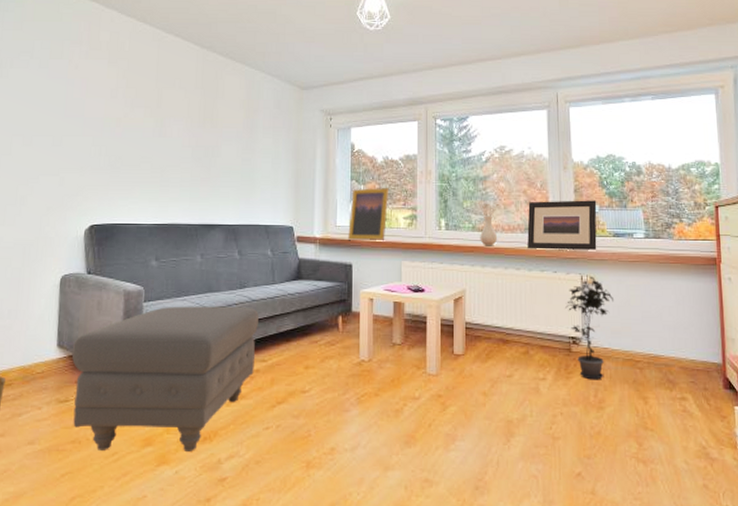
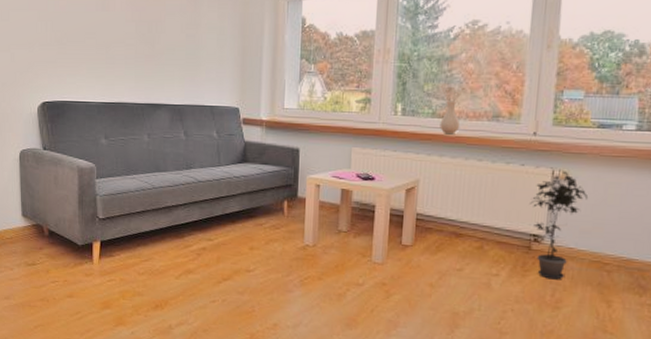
ottoman: present [71,306,259,451] -> none [35,183,205,316]
picture frame: present [348,188,389,240] -> none [296,68,342,125]
picture frame: present [527,200,597,250] -> none [493,84,583,142]

